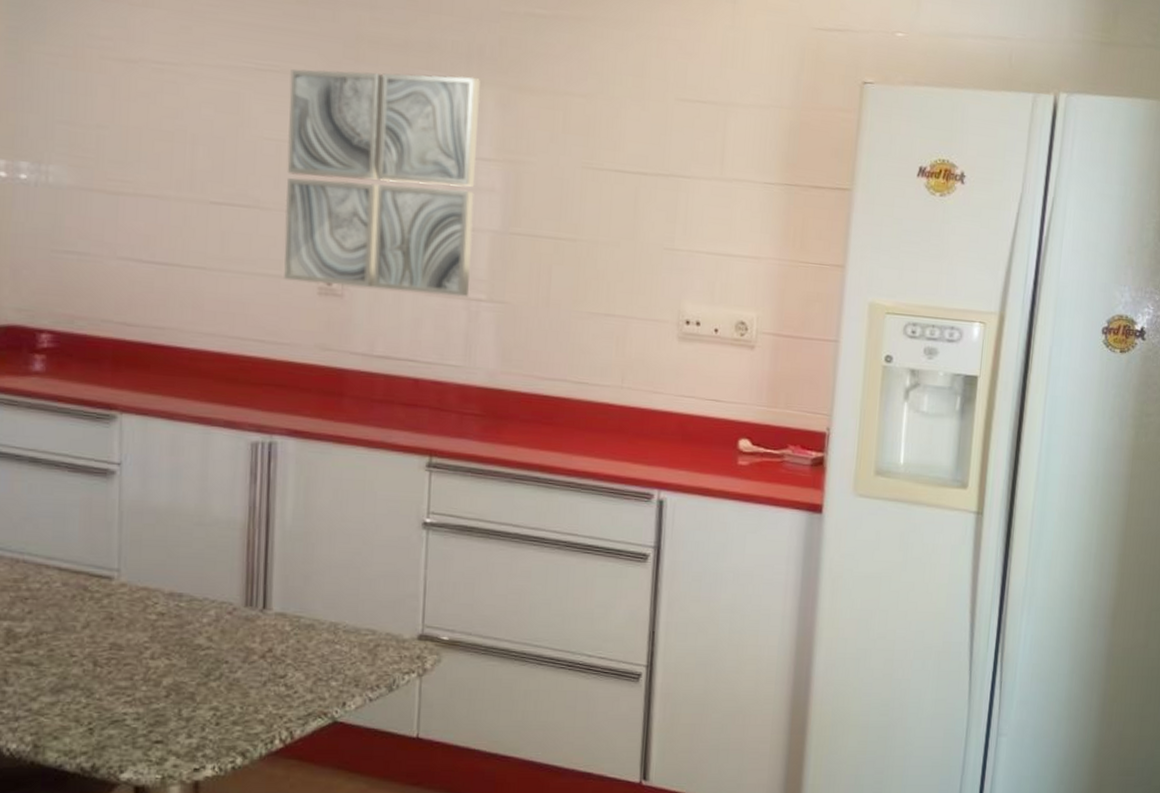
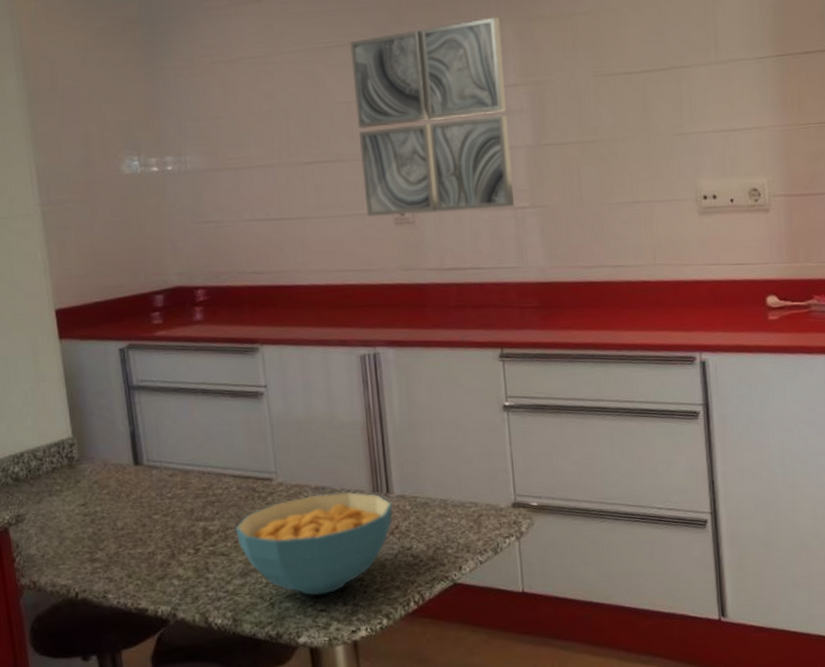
cereal bowl: none [52,602,268,724] -> present [235,491,393,596]

